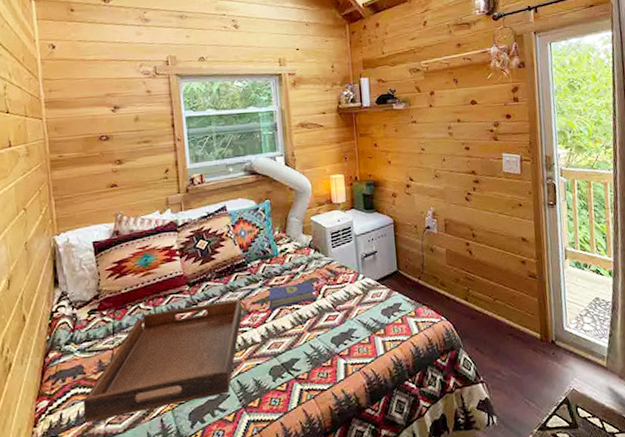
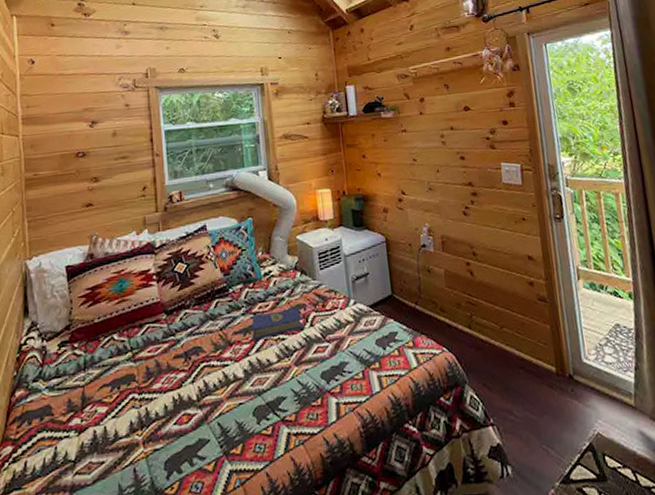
serving tray: present [83,300,243,423] -> none [50,329,224,473]

